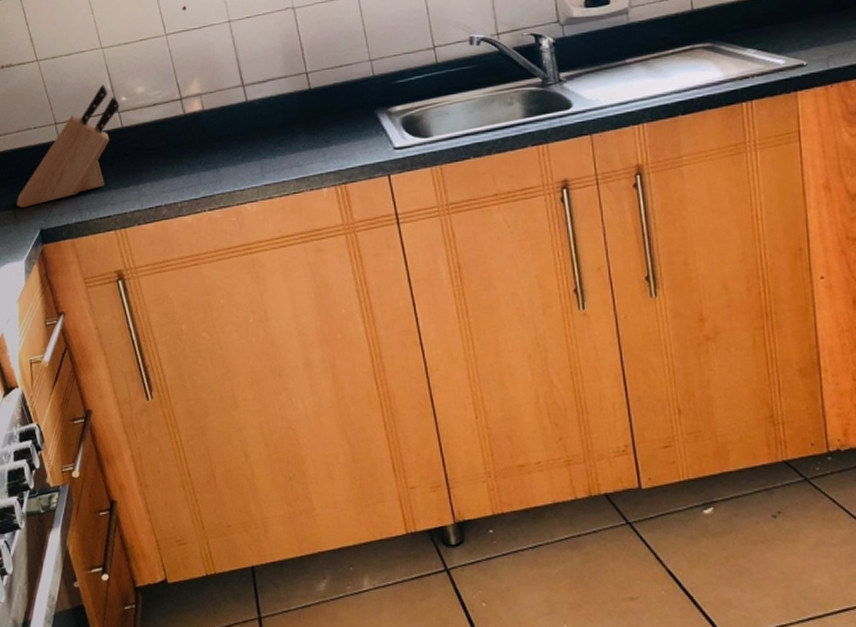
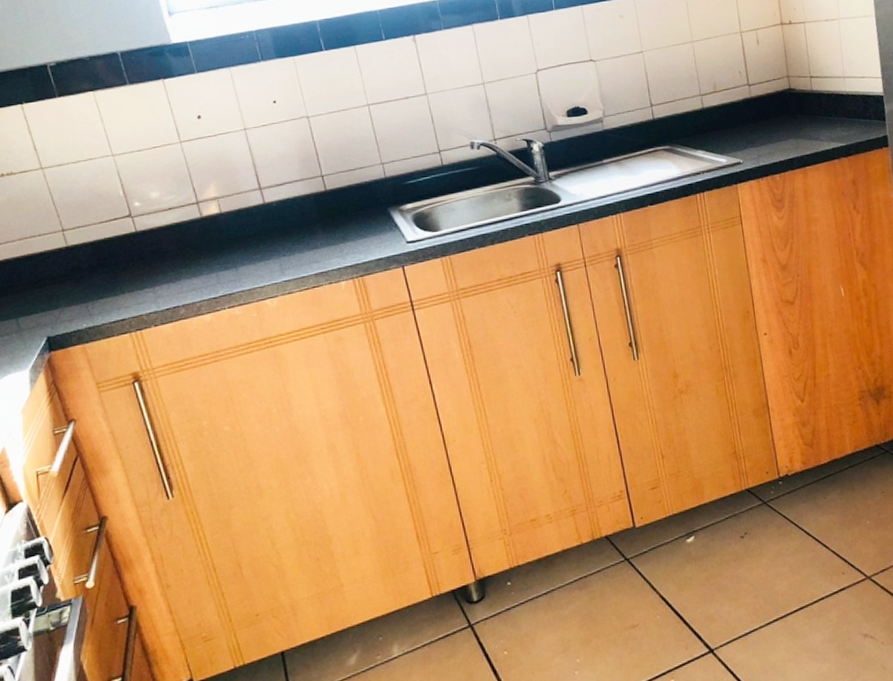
knife block: present [16,84,119,208] -> none [19,191,133,317]

